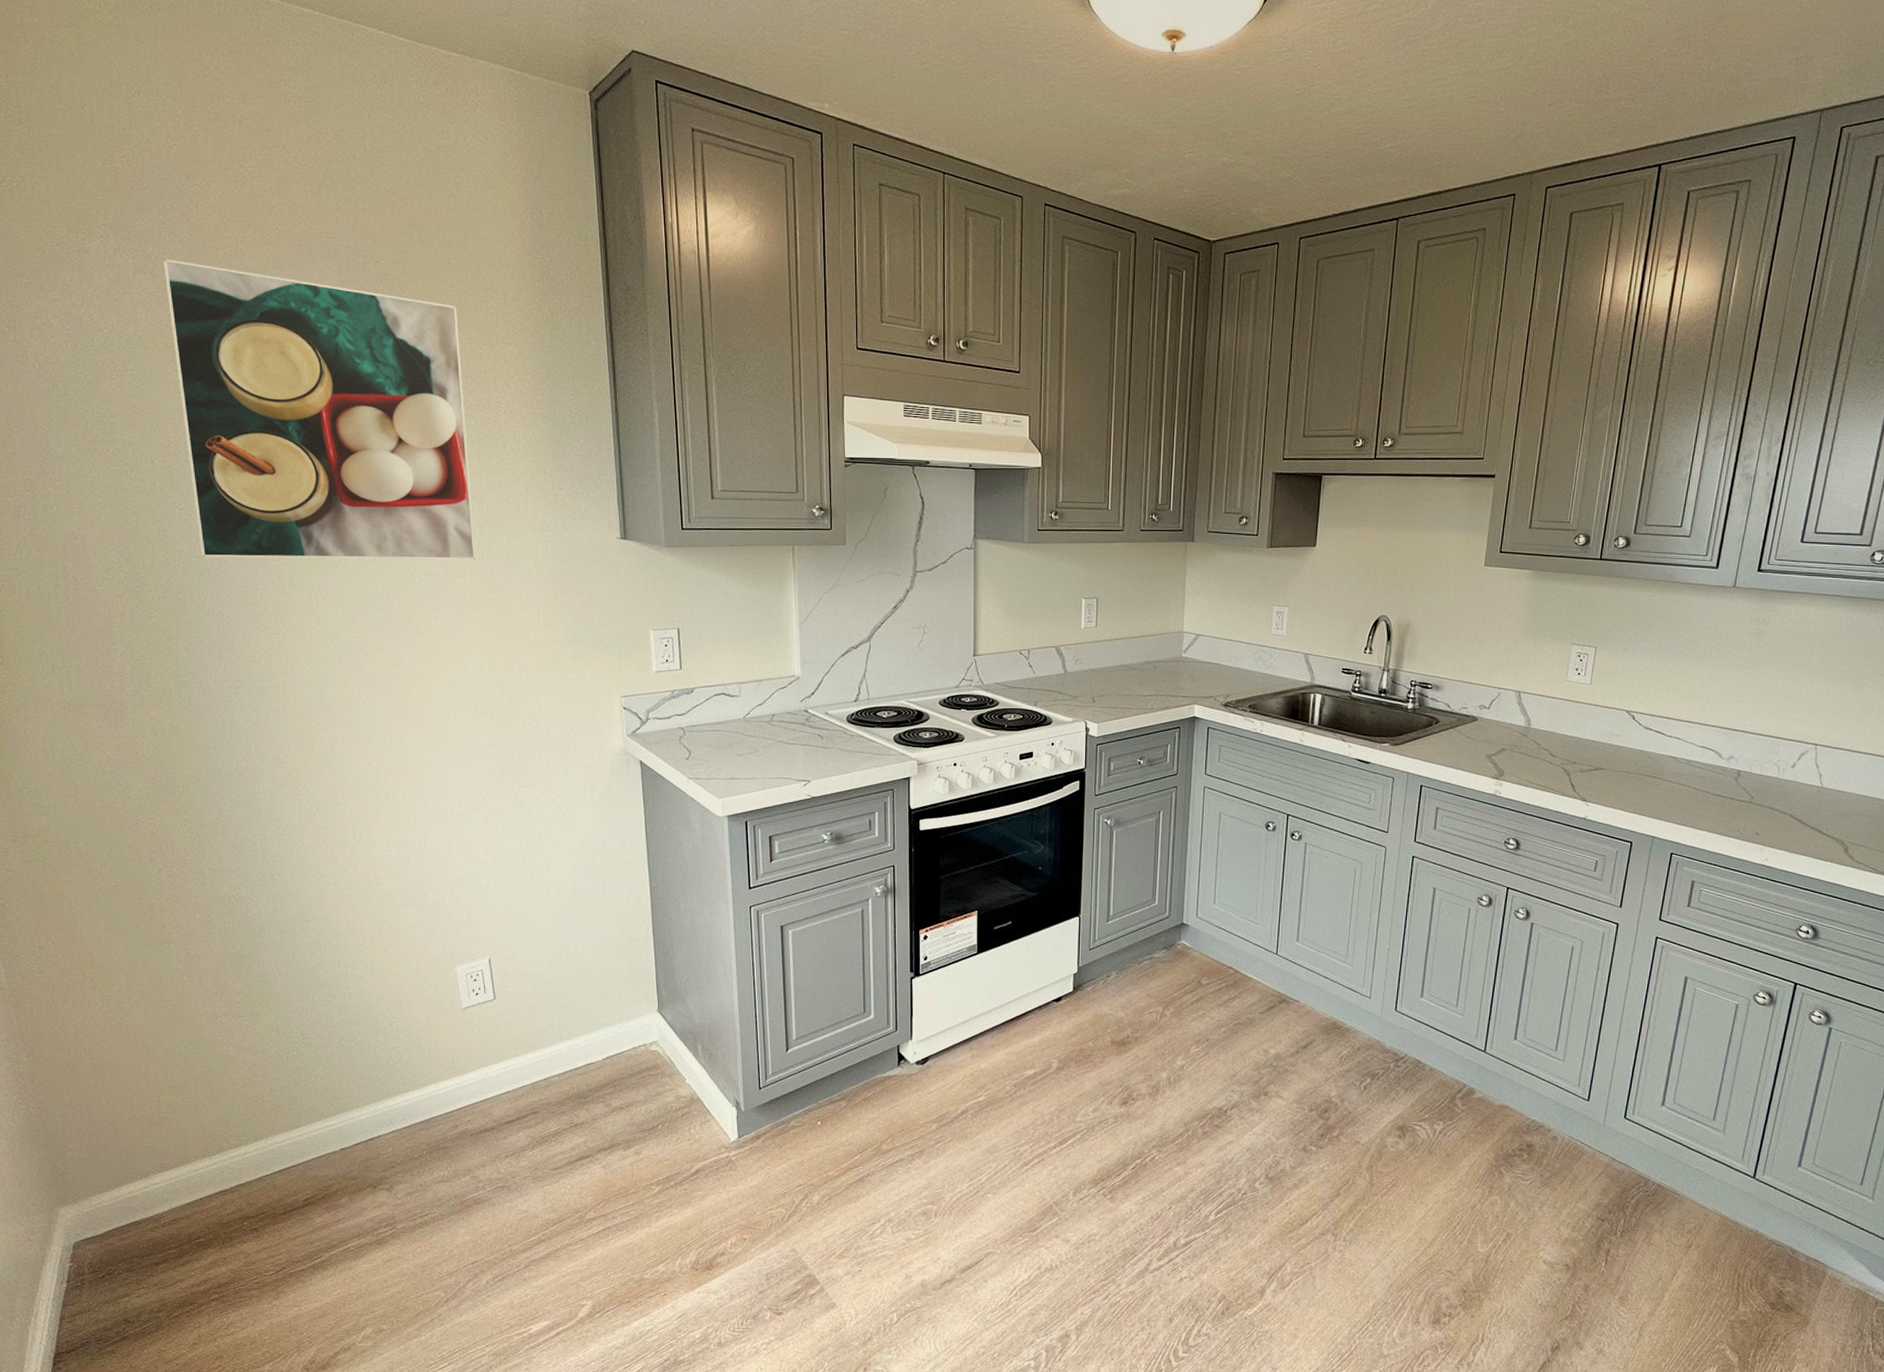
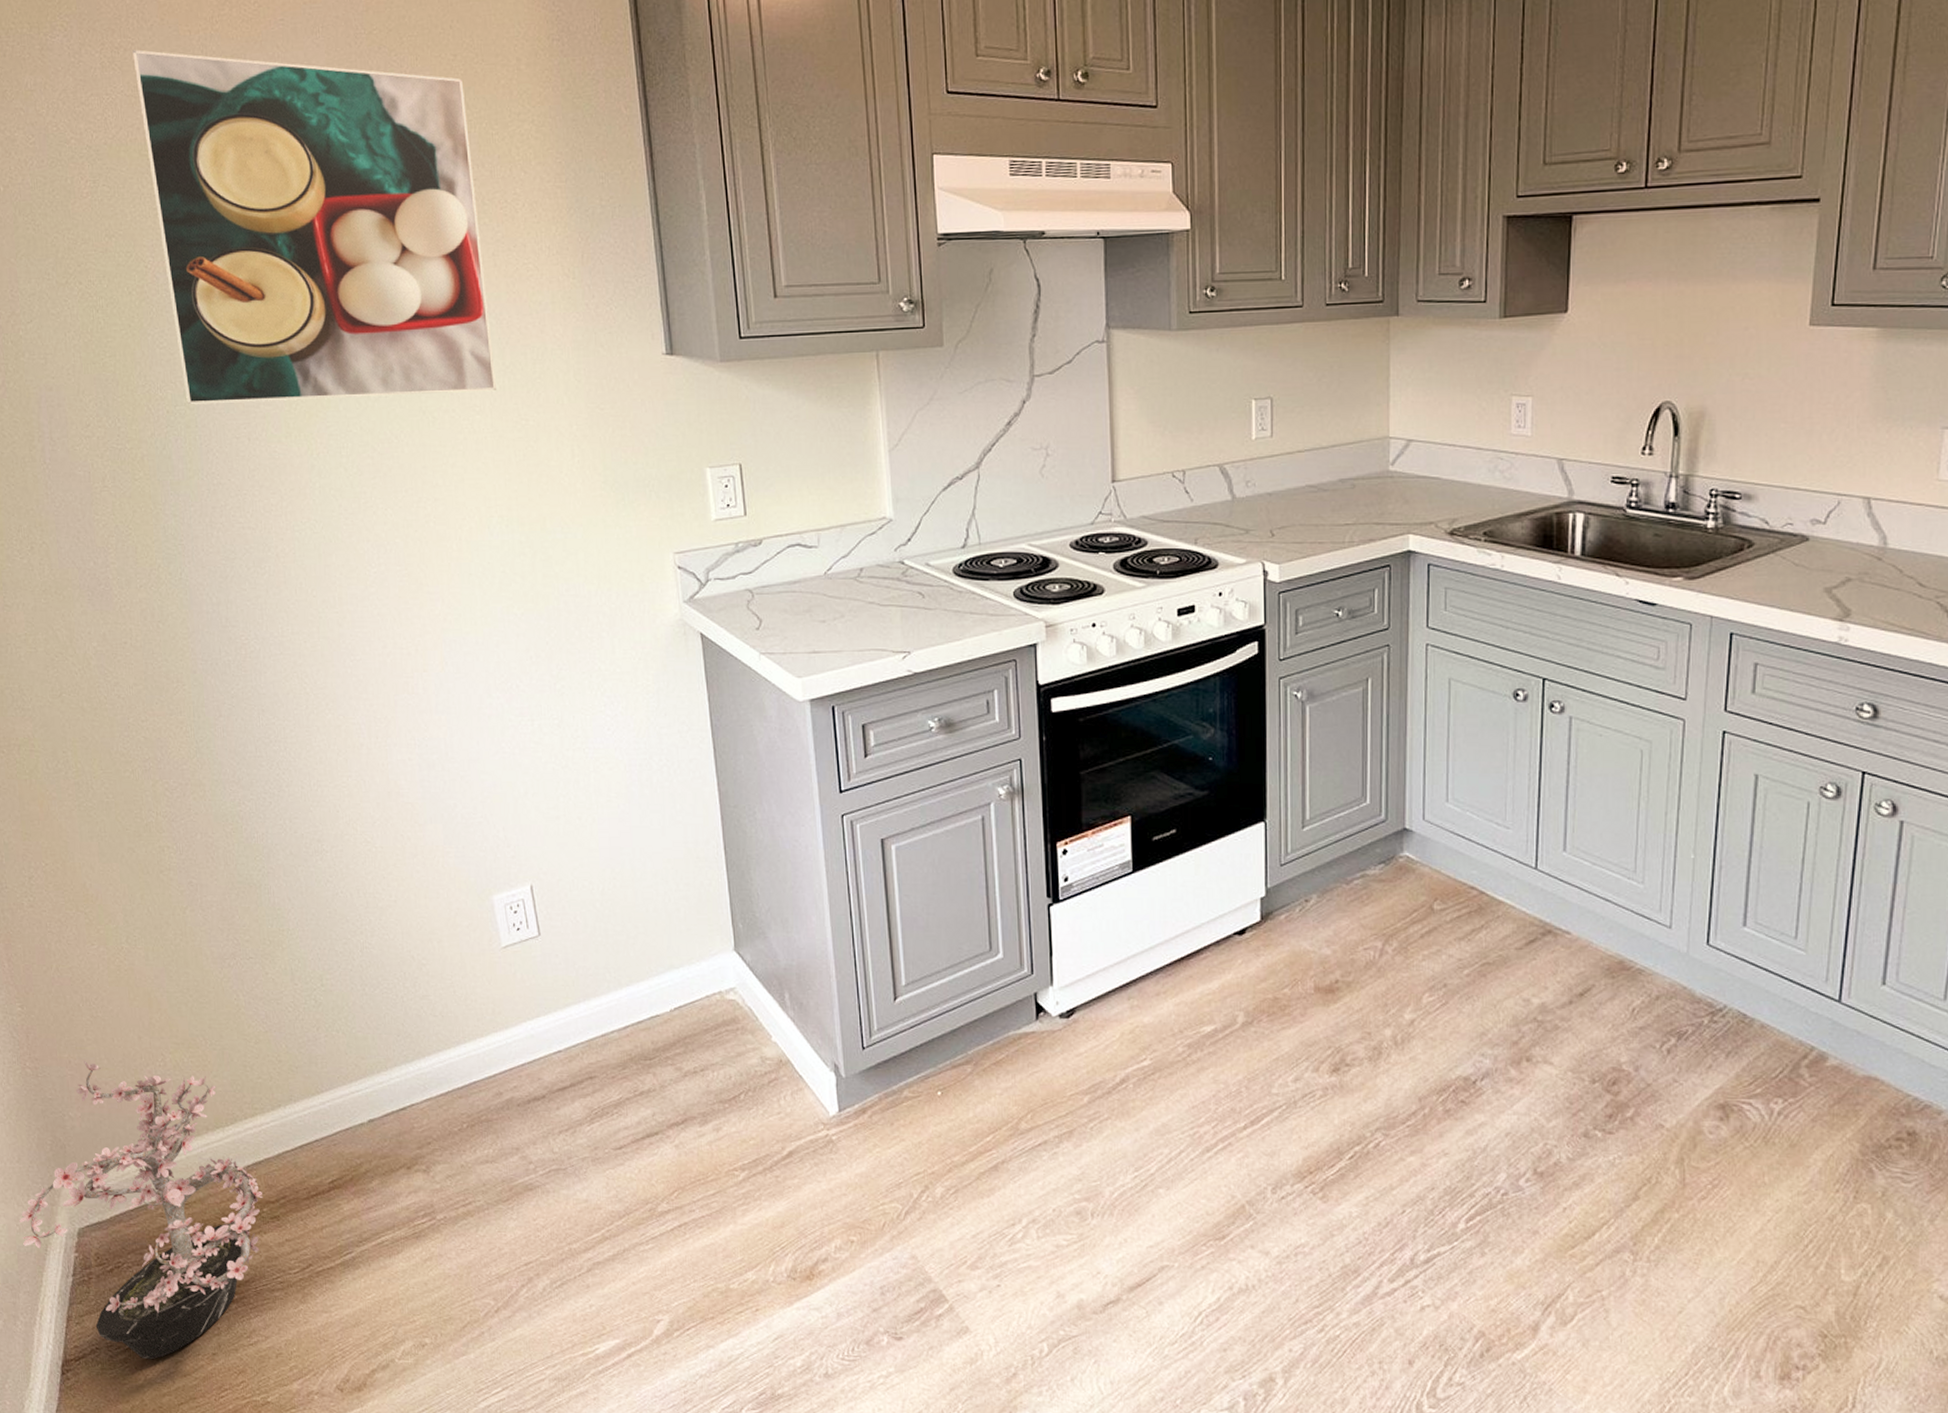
potted plant: none [18,1102,244,1350] -> present [19,1061,264,1360]

